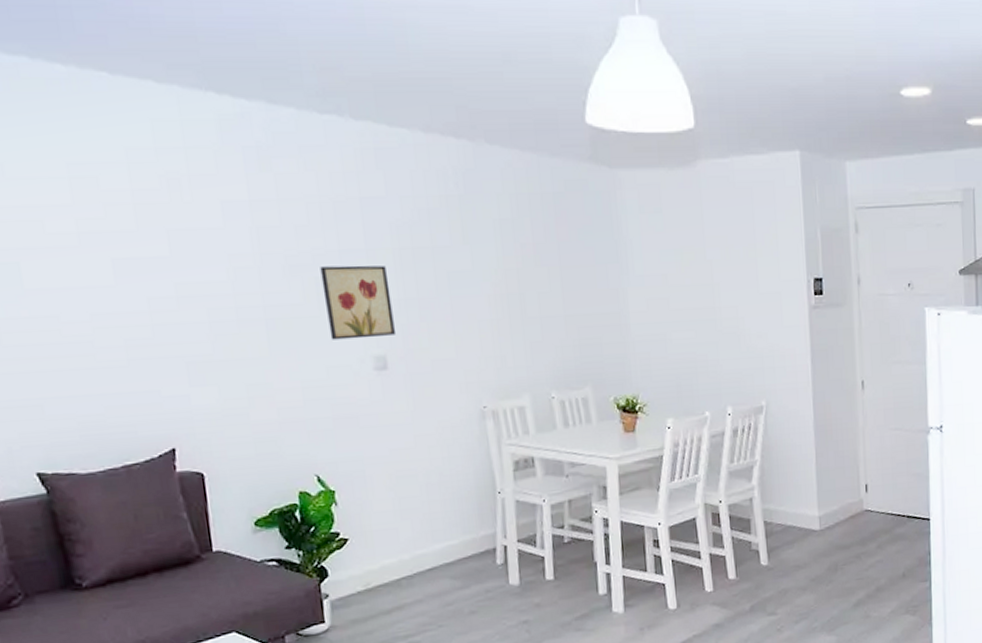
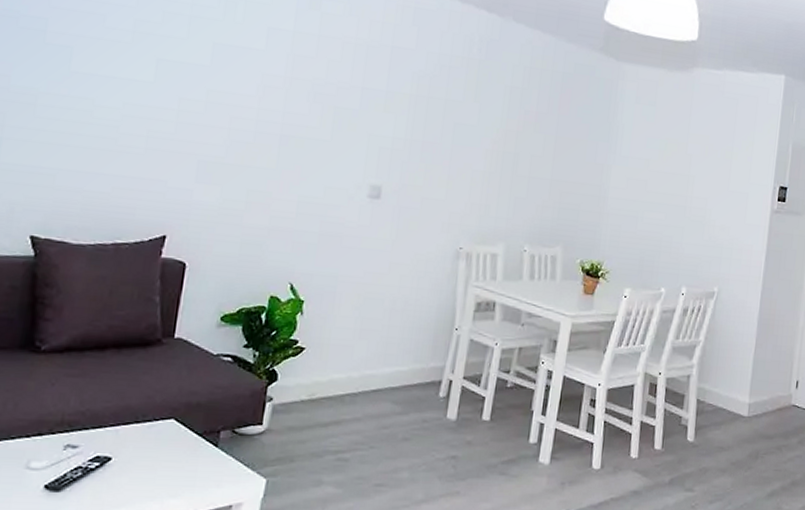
wall art: present [320,265,397,340] -> none [335,98,401,170]

